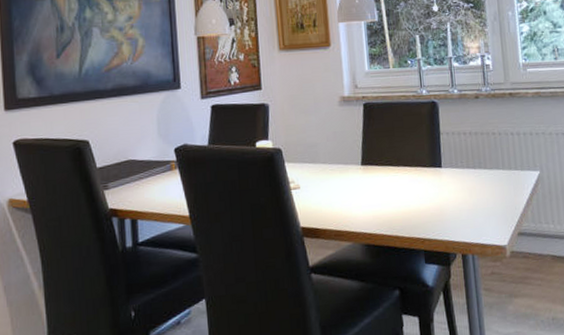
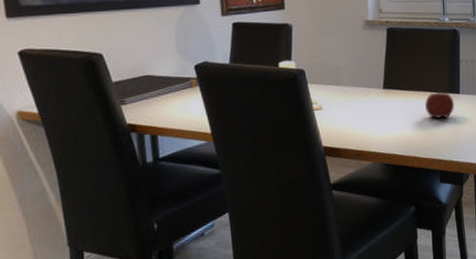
fruit: none [406,164,437,195] -> present [425,90,455,119]

